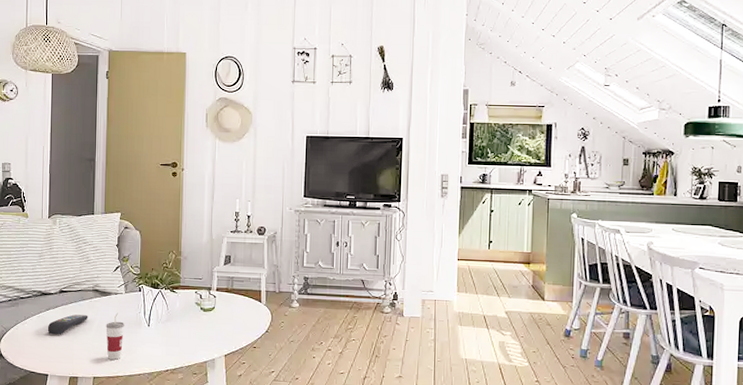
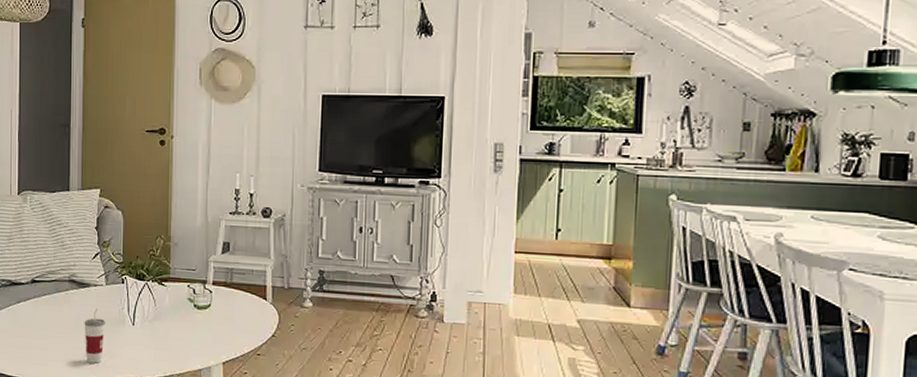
remote control: present [47,314,88,335] -> none [18,308,64,332]

